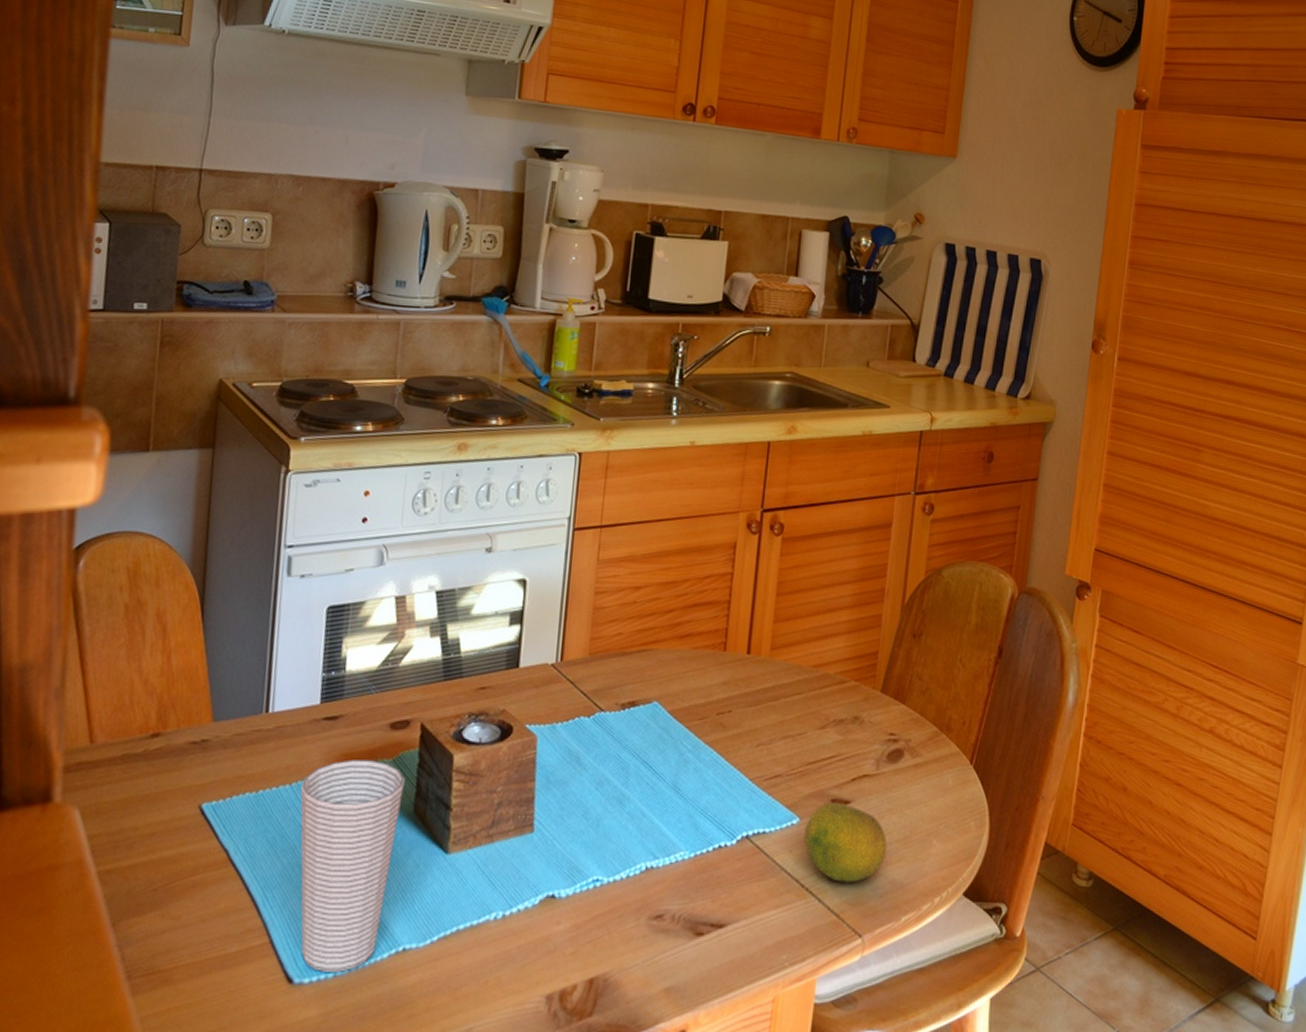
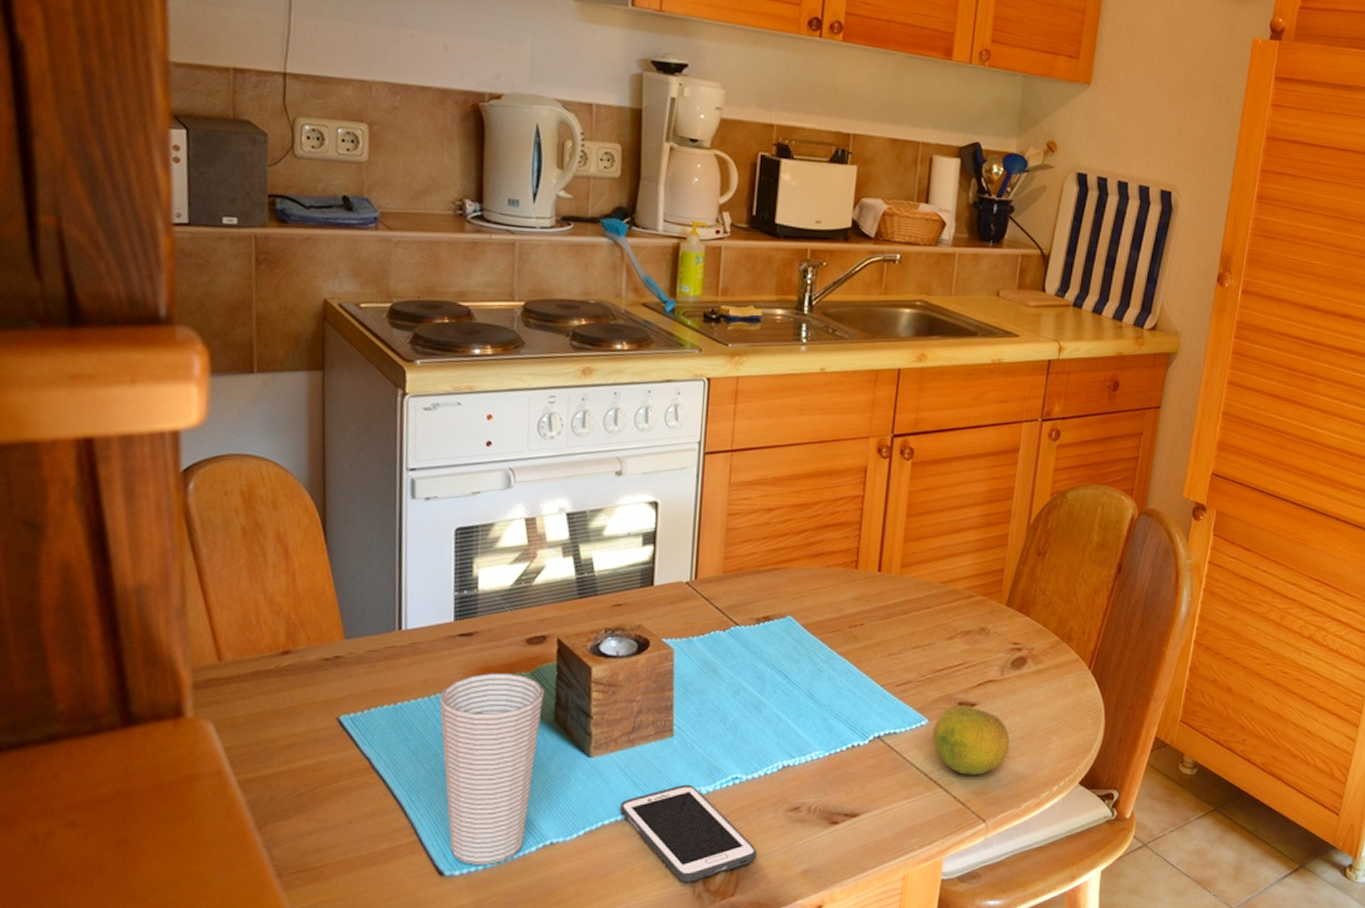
cell phone: none [476,886,618,998] -> present [620,784,758,882]

